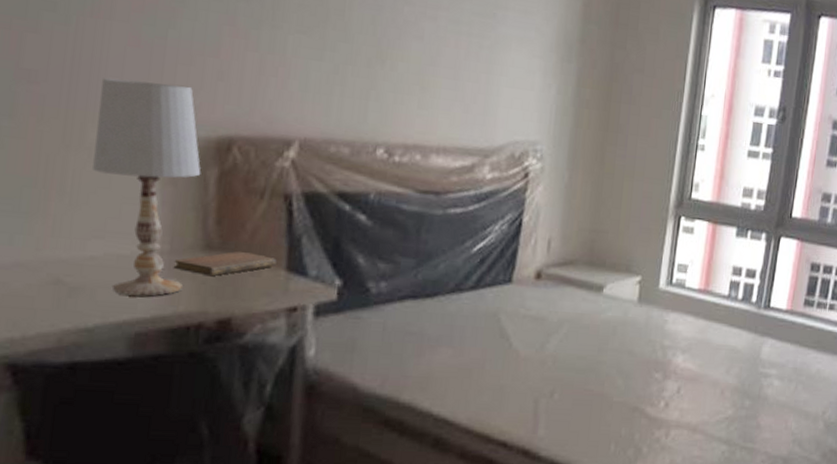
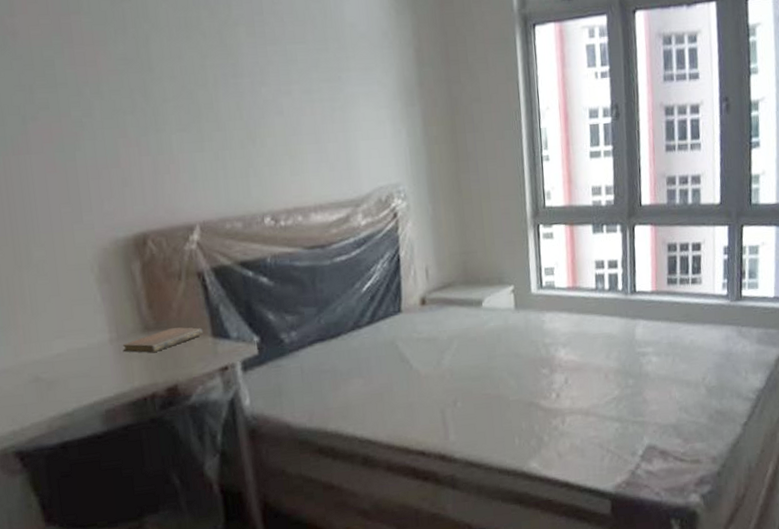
table lamp: present [93,78,201,296] -> none [33,196,134,381]

